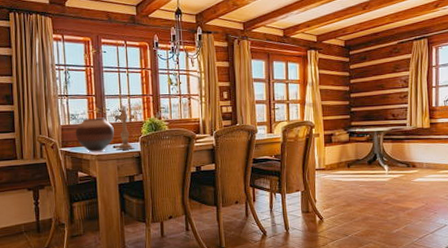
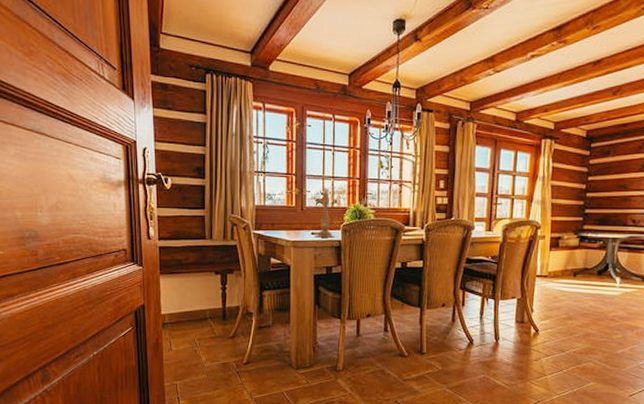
vase: present [75,117,114,153] -> none [270,199,314,238]

